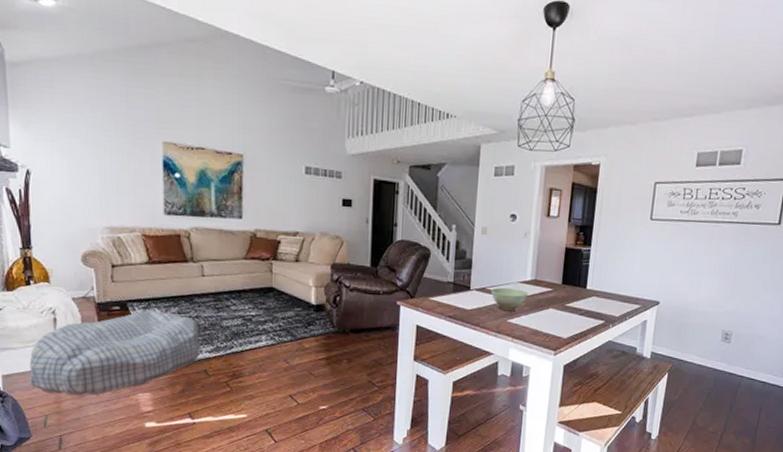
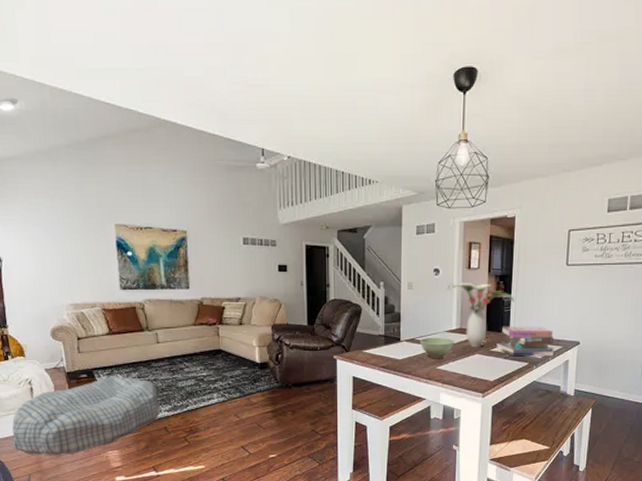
flower arrangement: none [529,230,595,301] -> present [452,282,515,347]
books: none [572,280,633,316] -> present [496,326,554,357]

